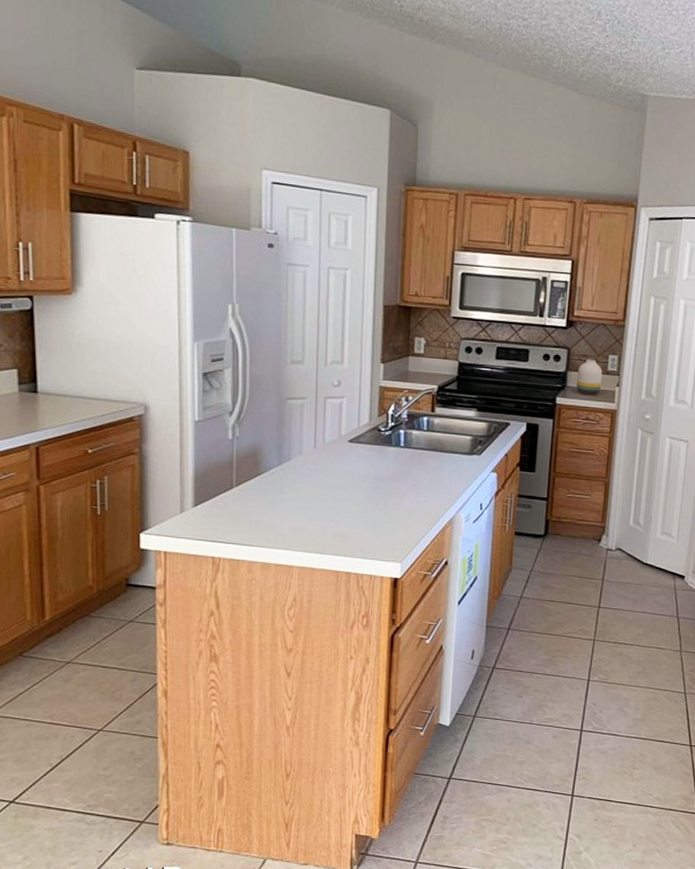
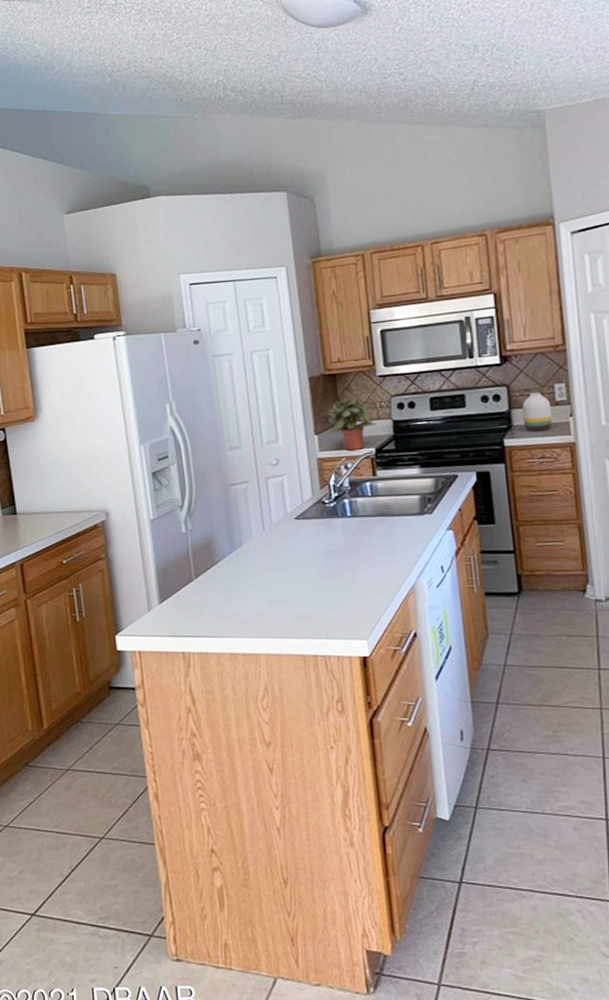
potted plant: none [394,331,446,386] -> present [324,397,377,452]

